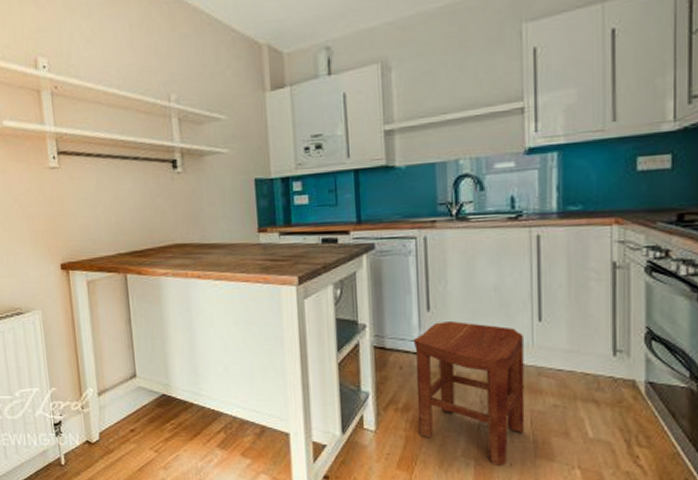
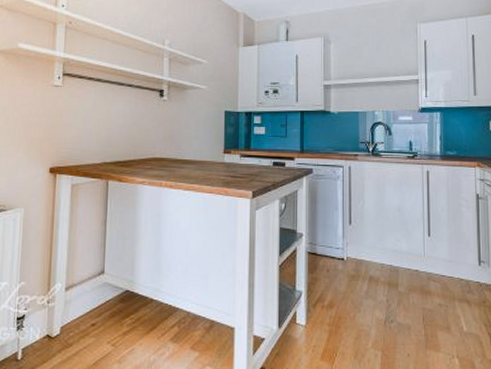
stool: present [413,321,525,466] -> none [338,234,419,356]

